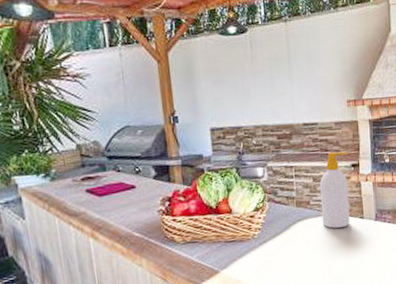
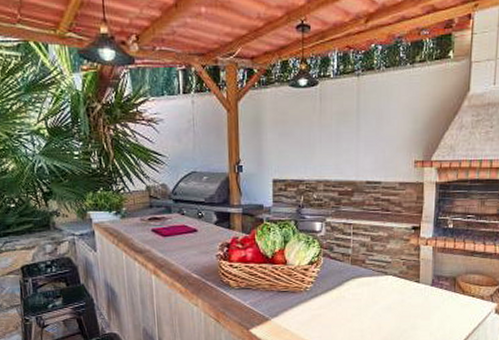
soap bottle: present [319,151,350,228] -> none [376,213,410,289]

